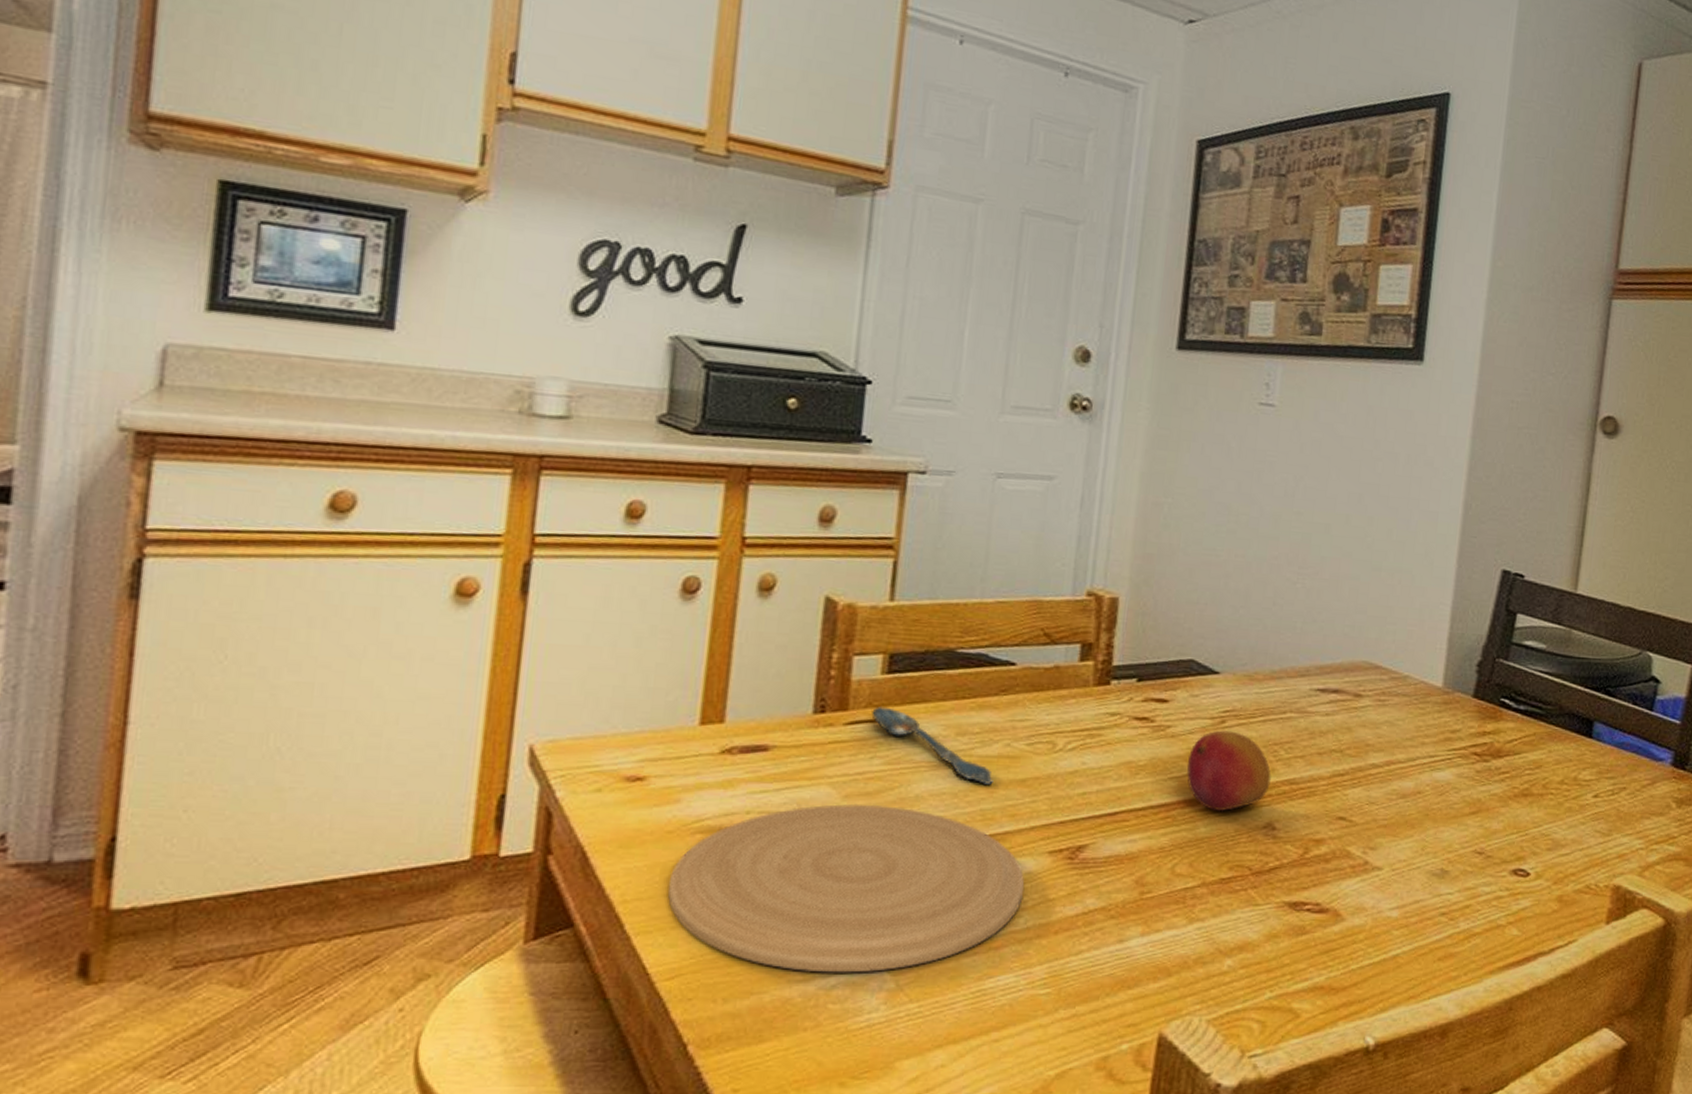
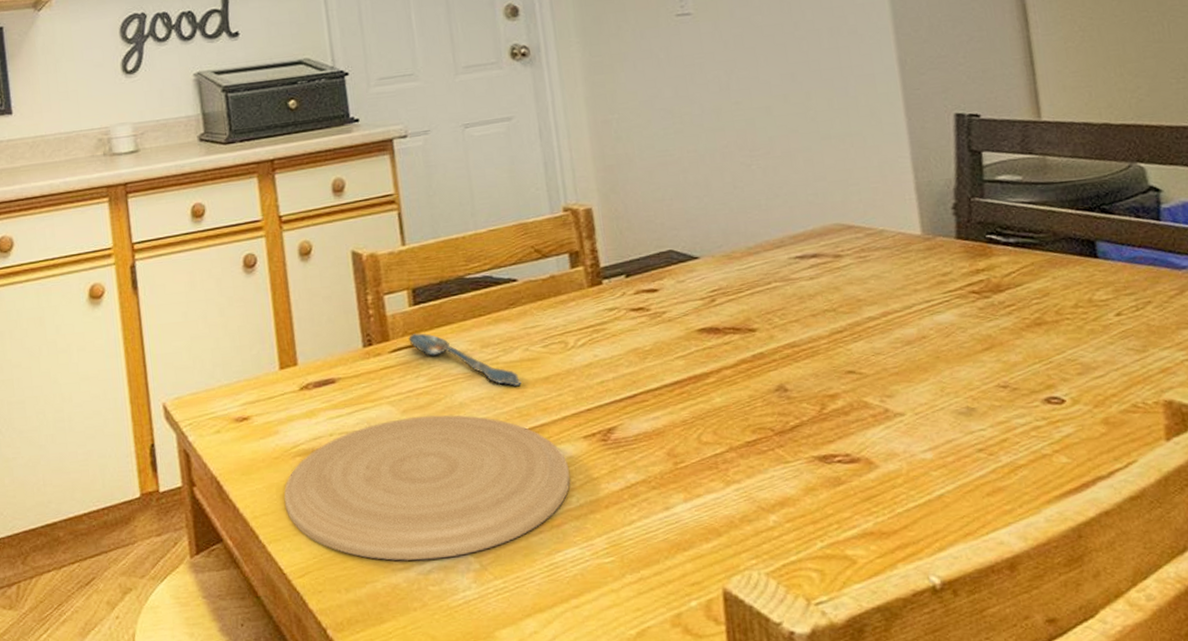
fruit: present [1187,730,1271,812] -> none [688,307,772,382]

